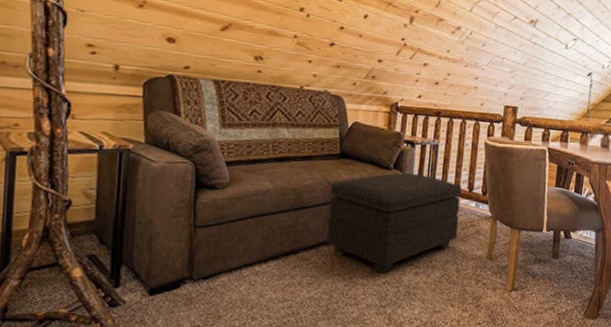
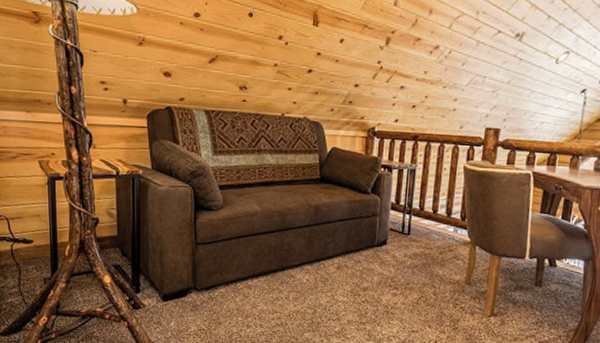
footstool: present [327,173,462,274] -> none [310,197,440,293]

